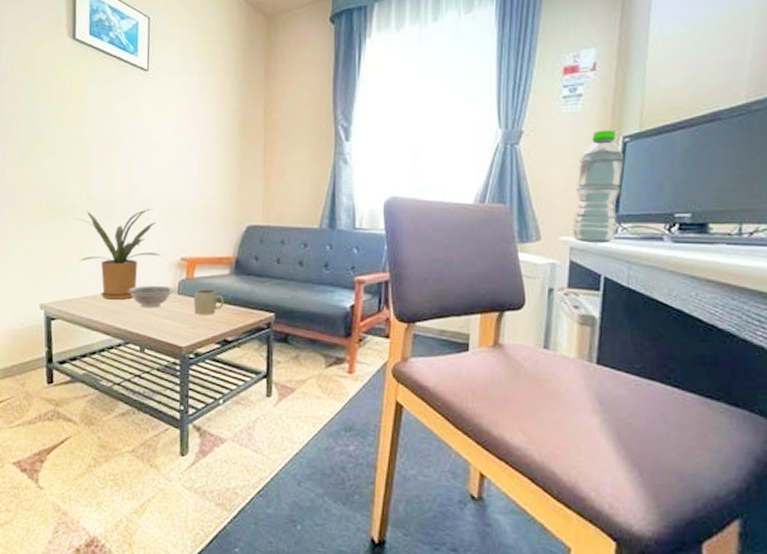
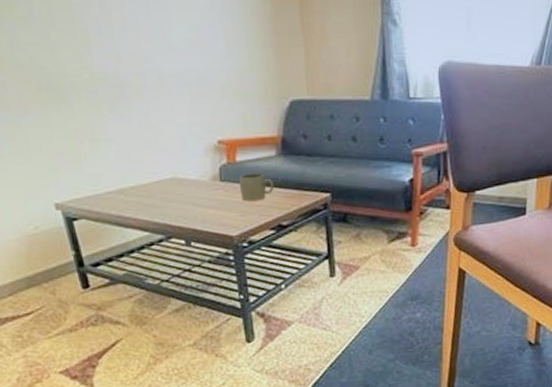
house plant: present [72,209,162,301] -> none [75,86,196,194]
decorative bowl: present [127,285,175,309] -> none [159,172,216,199]

